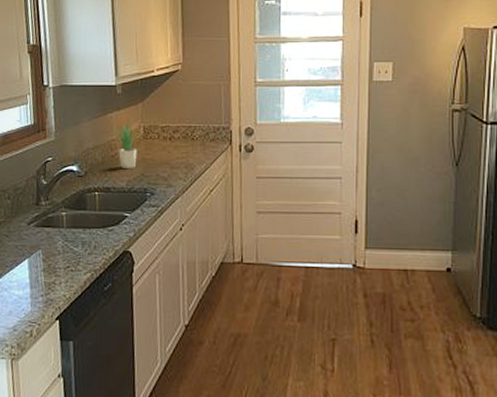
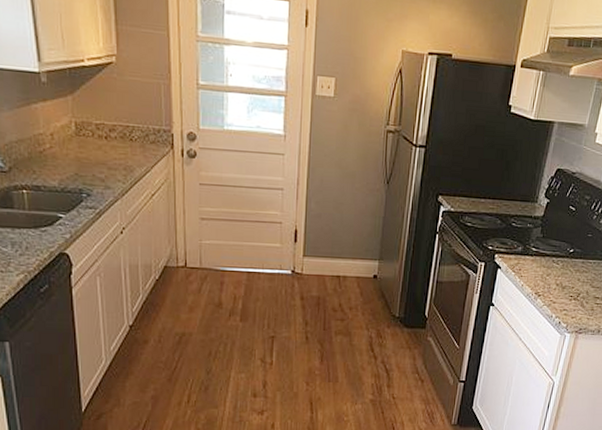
potted plant: present [116,119,137,168] -> none [42,112,69,167]

